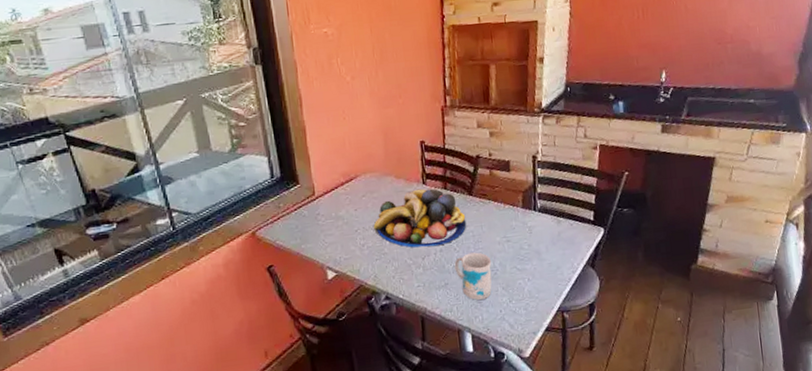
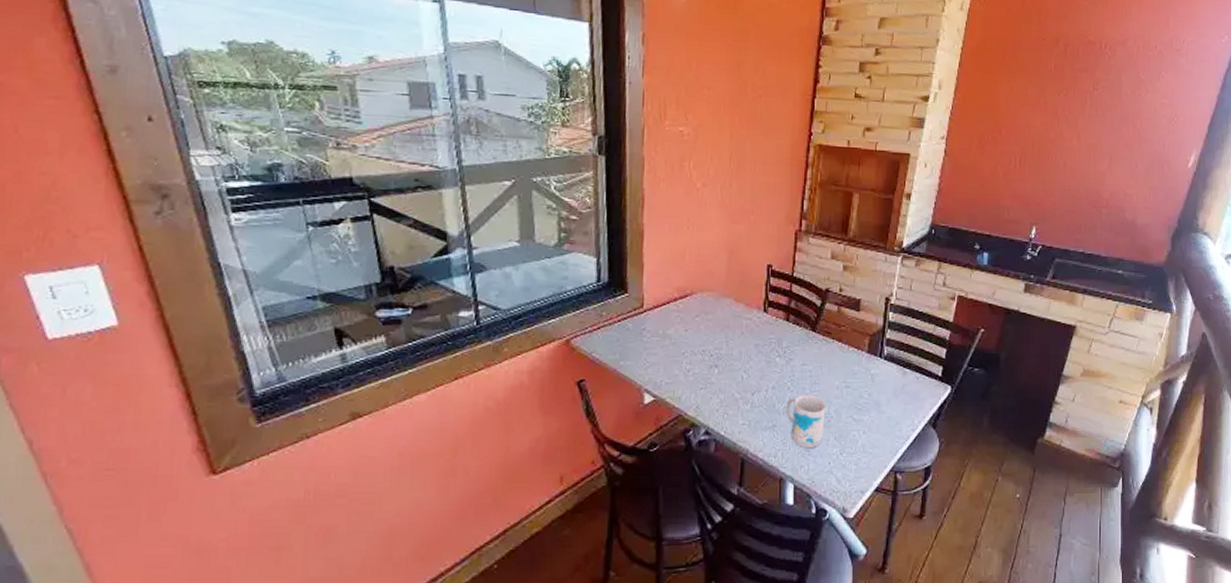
fruit bowl: present [373,188,467,248] -> none [703,316,805,383]

